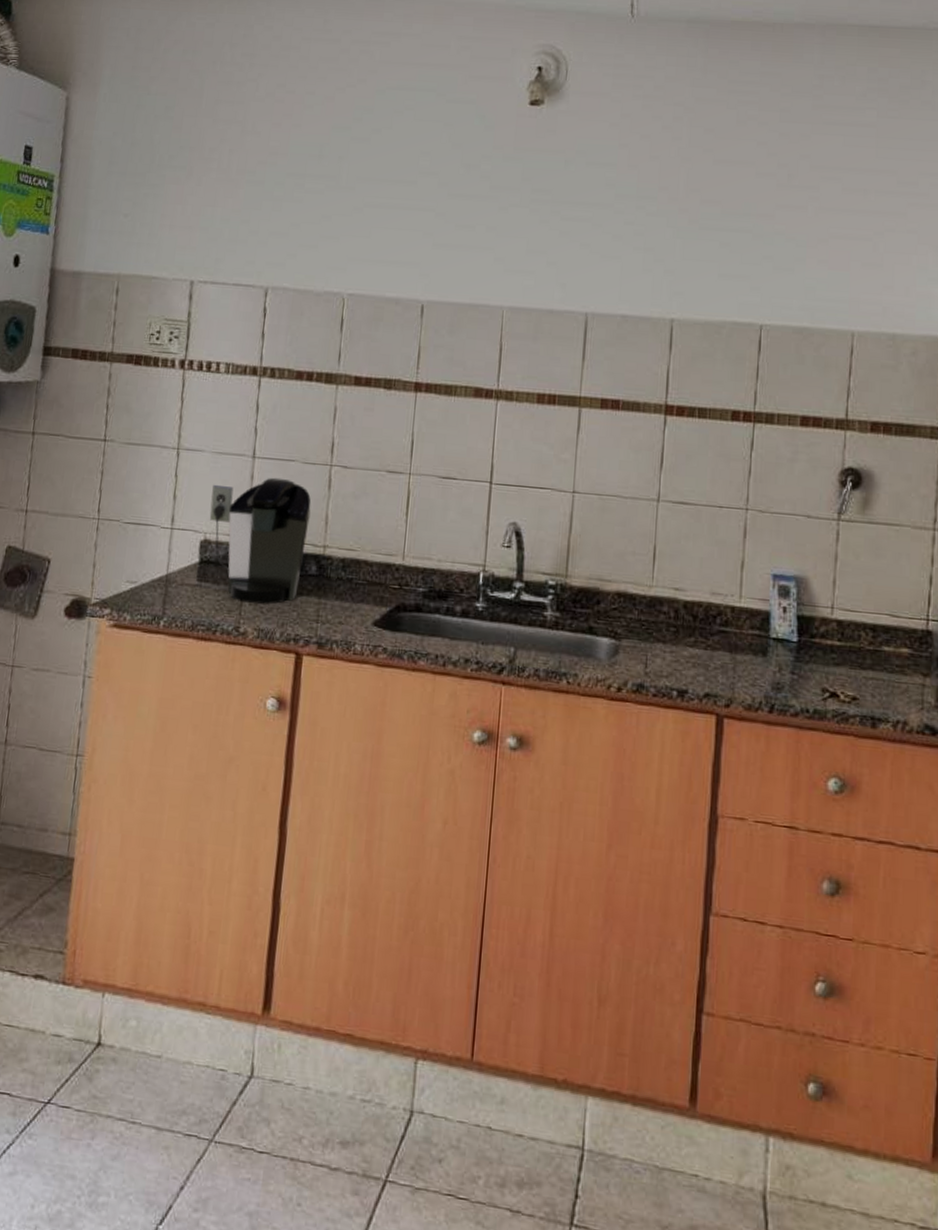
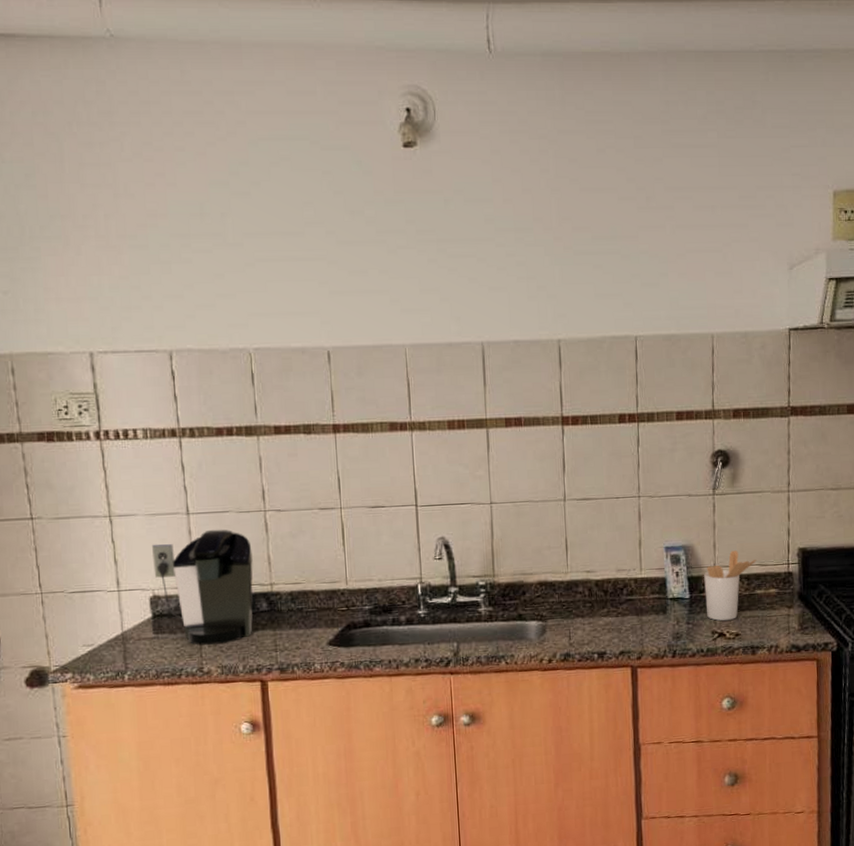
utensil holder: none [817,592,887,678] -> present [704,550,757,621]

